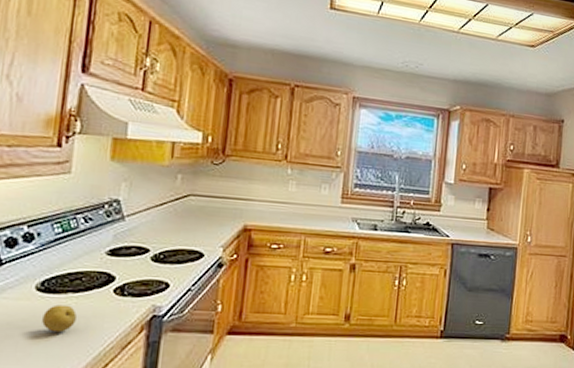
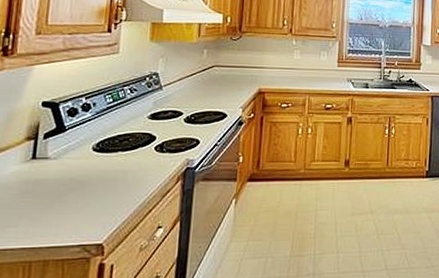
fruit: present [42,304,77,333] -> none [98,162,125,185]

